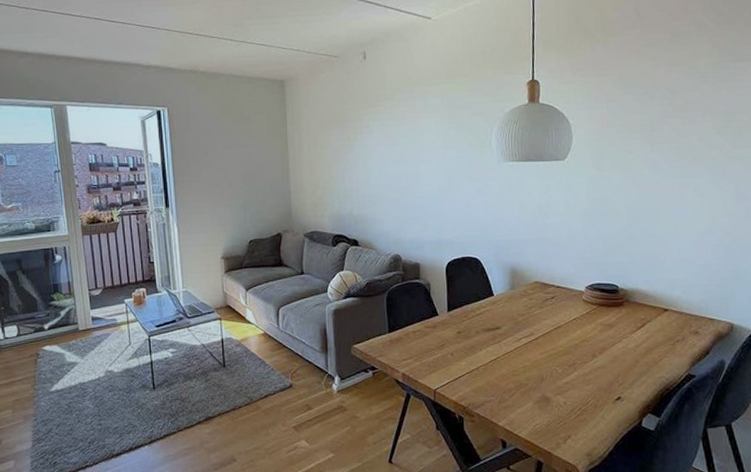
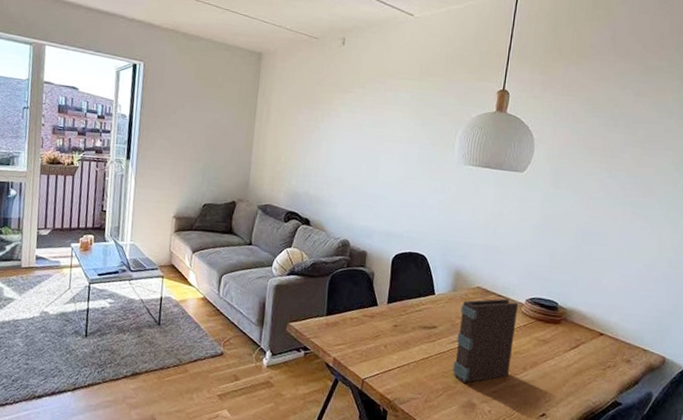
book: none [521,289,579,379] -> present [453,298,518,383]

